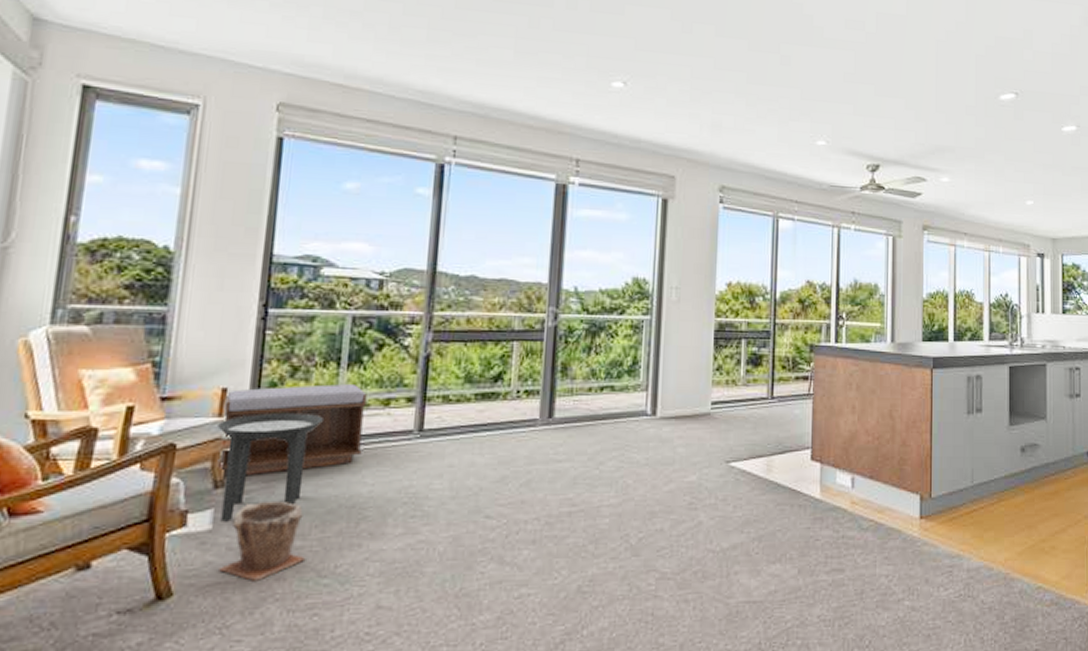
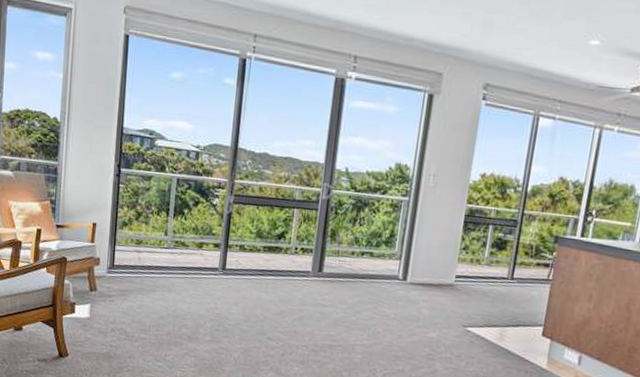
bench: present [217,383,367,475] -> none [91,224,187,287]
side table: present [217,413,323,522] -> none [91,243,157,314]
plant pot: present [219,500,306,581] -> none [94,304,147,356]

